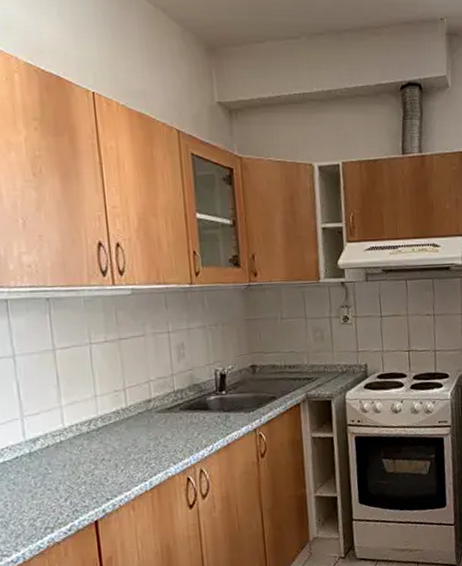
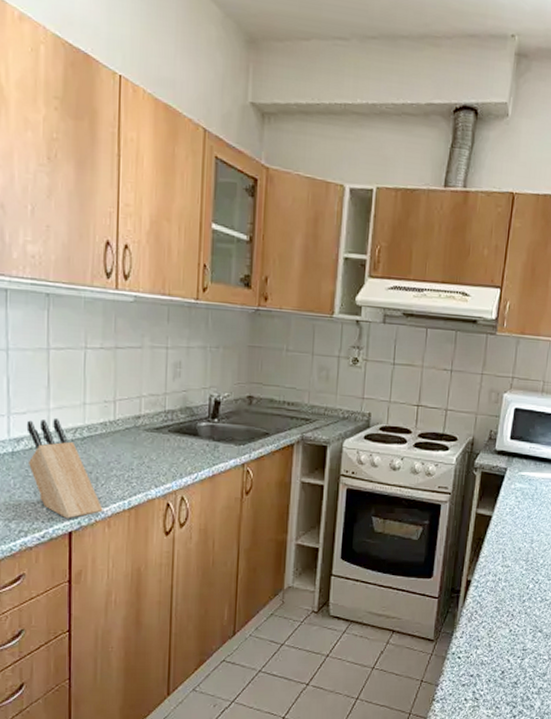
knife block: none [40,413,126,509] -> present [26,417,103,519]

